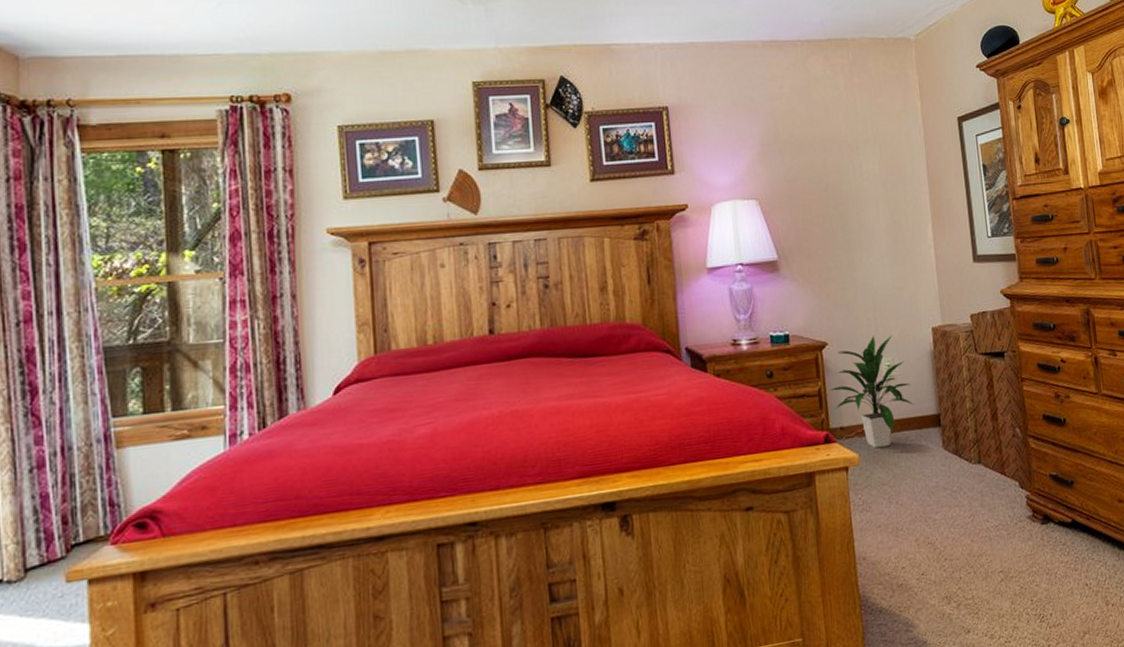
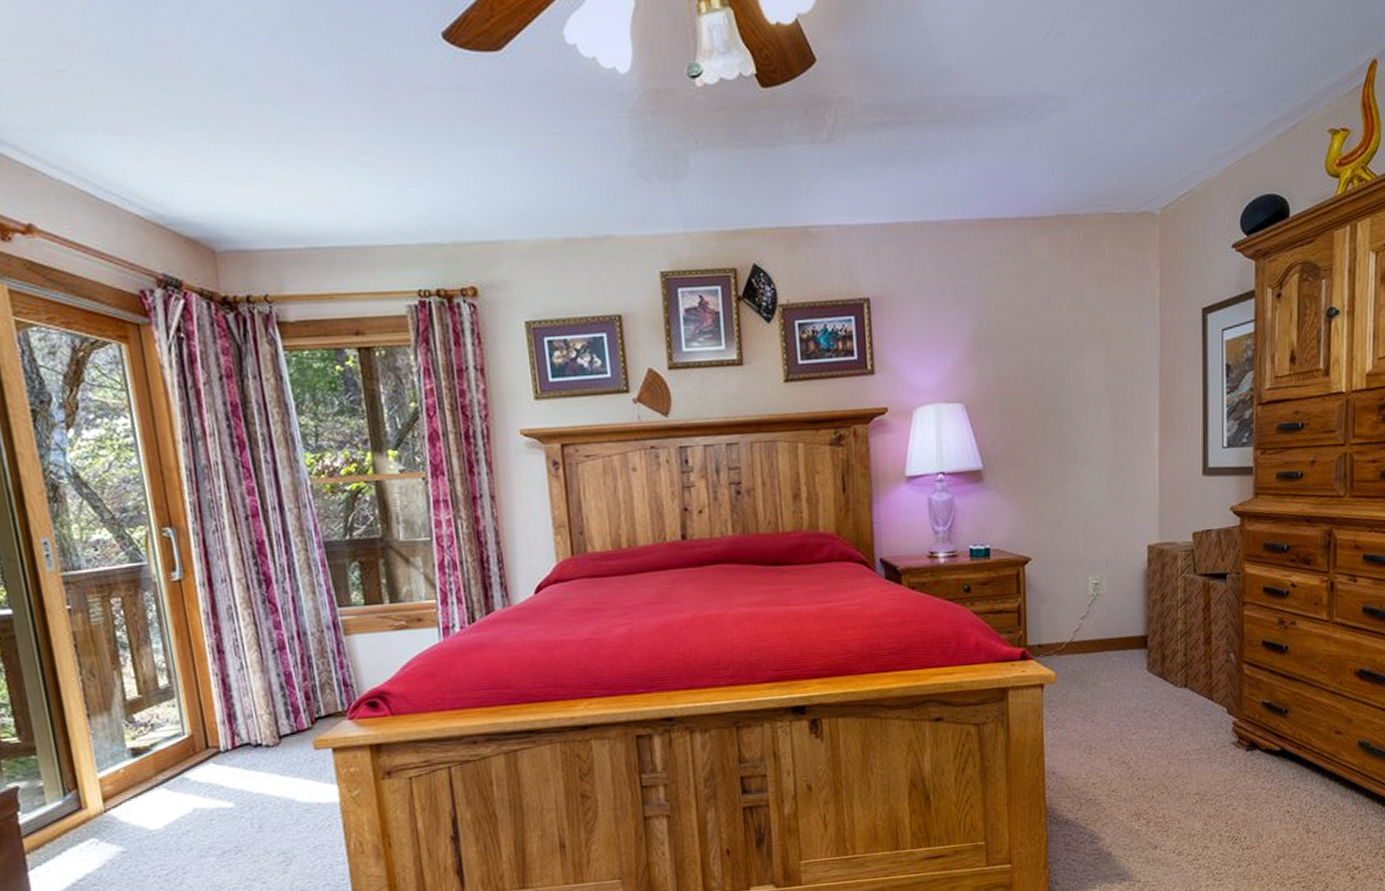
indoor plant: present [829,334,914,449] -> none [1029,551,1120,668]

